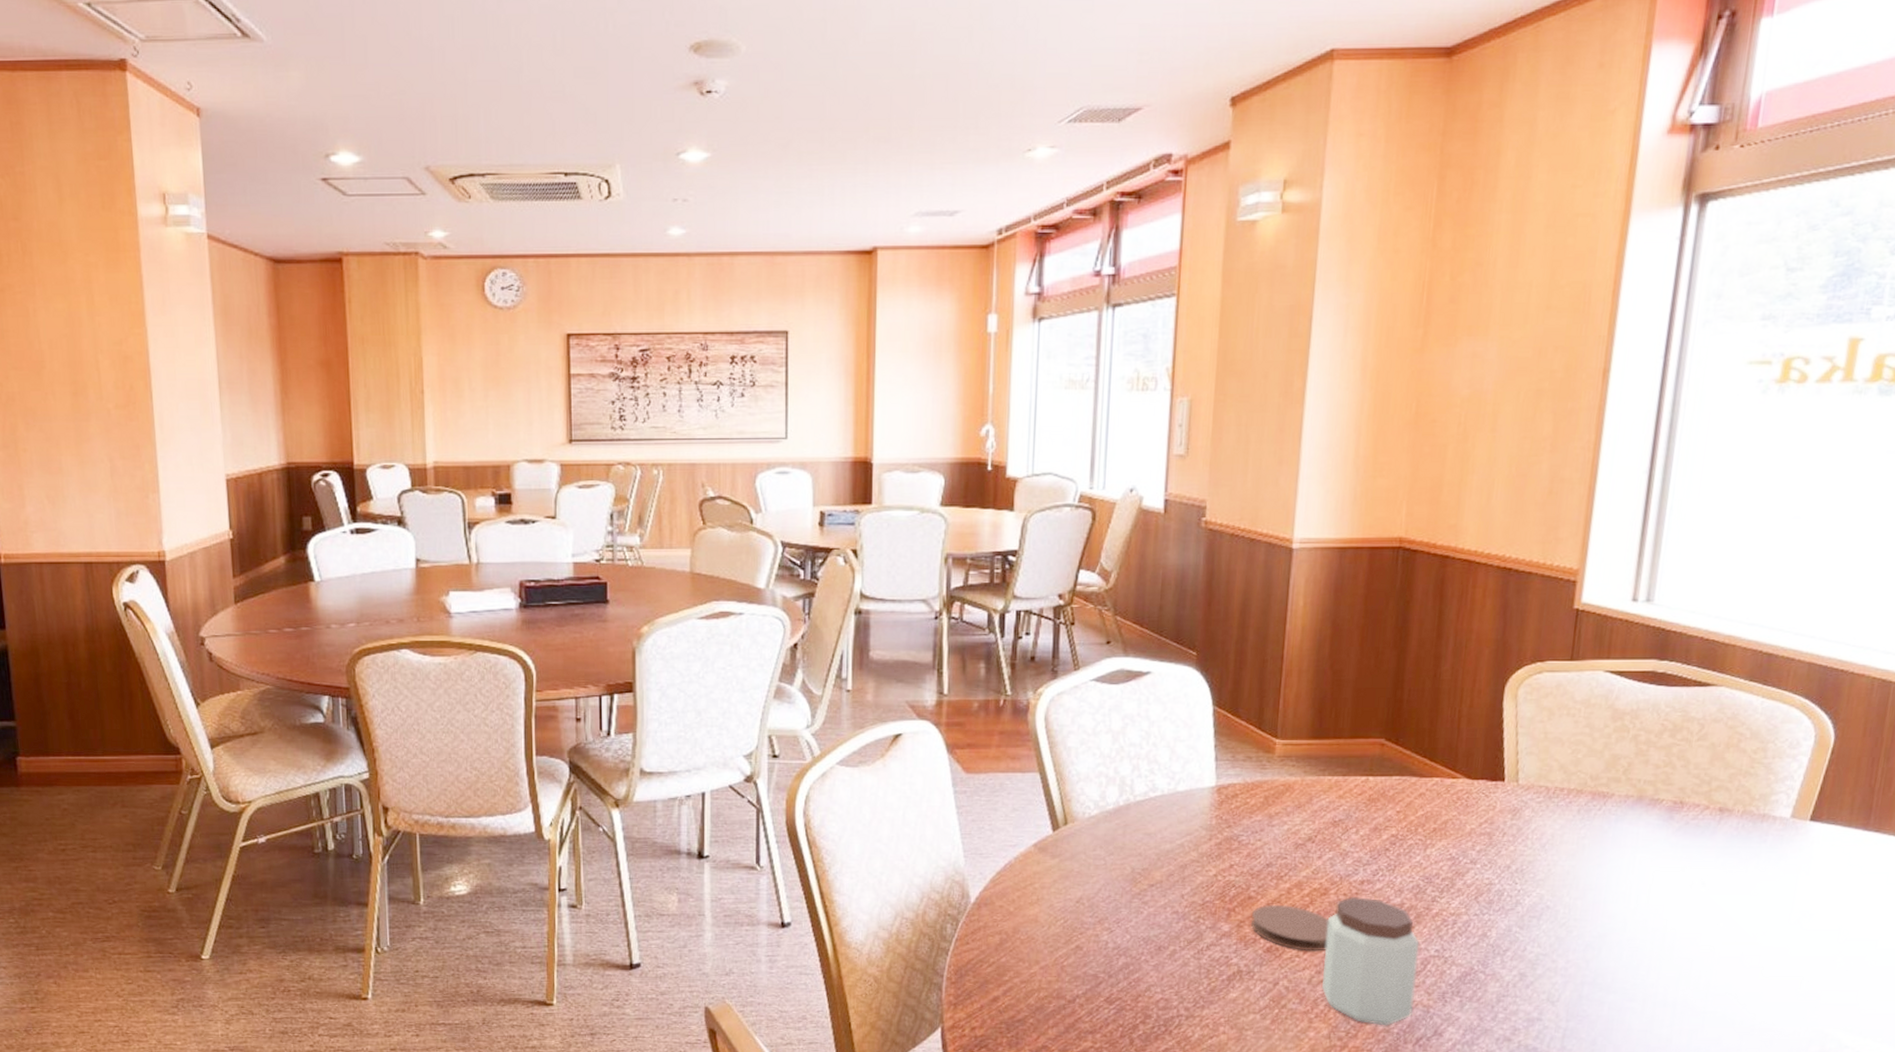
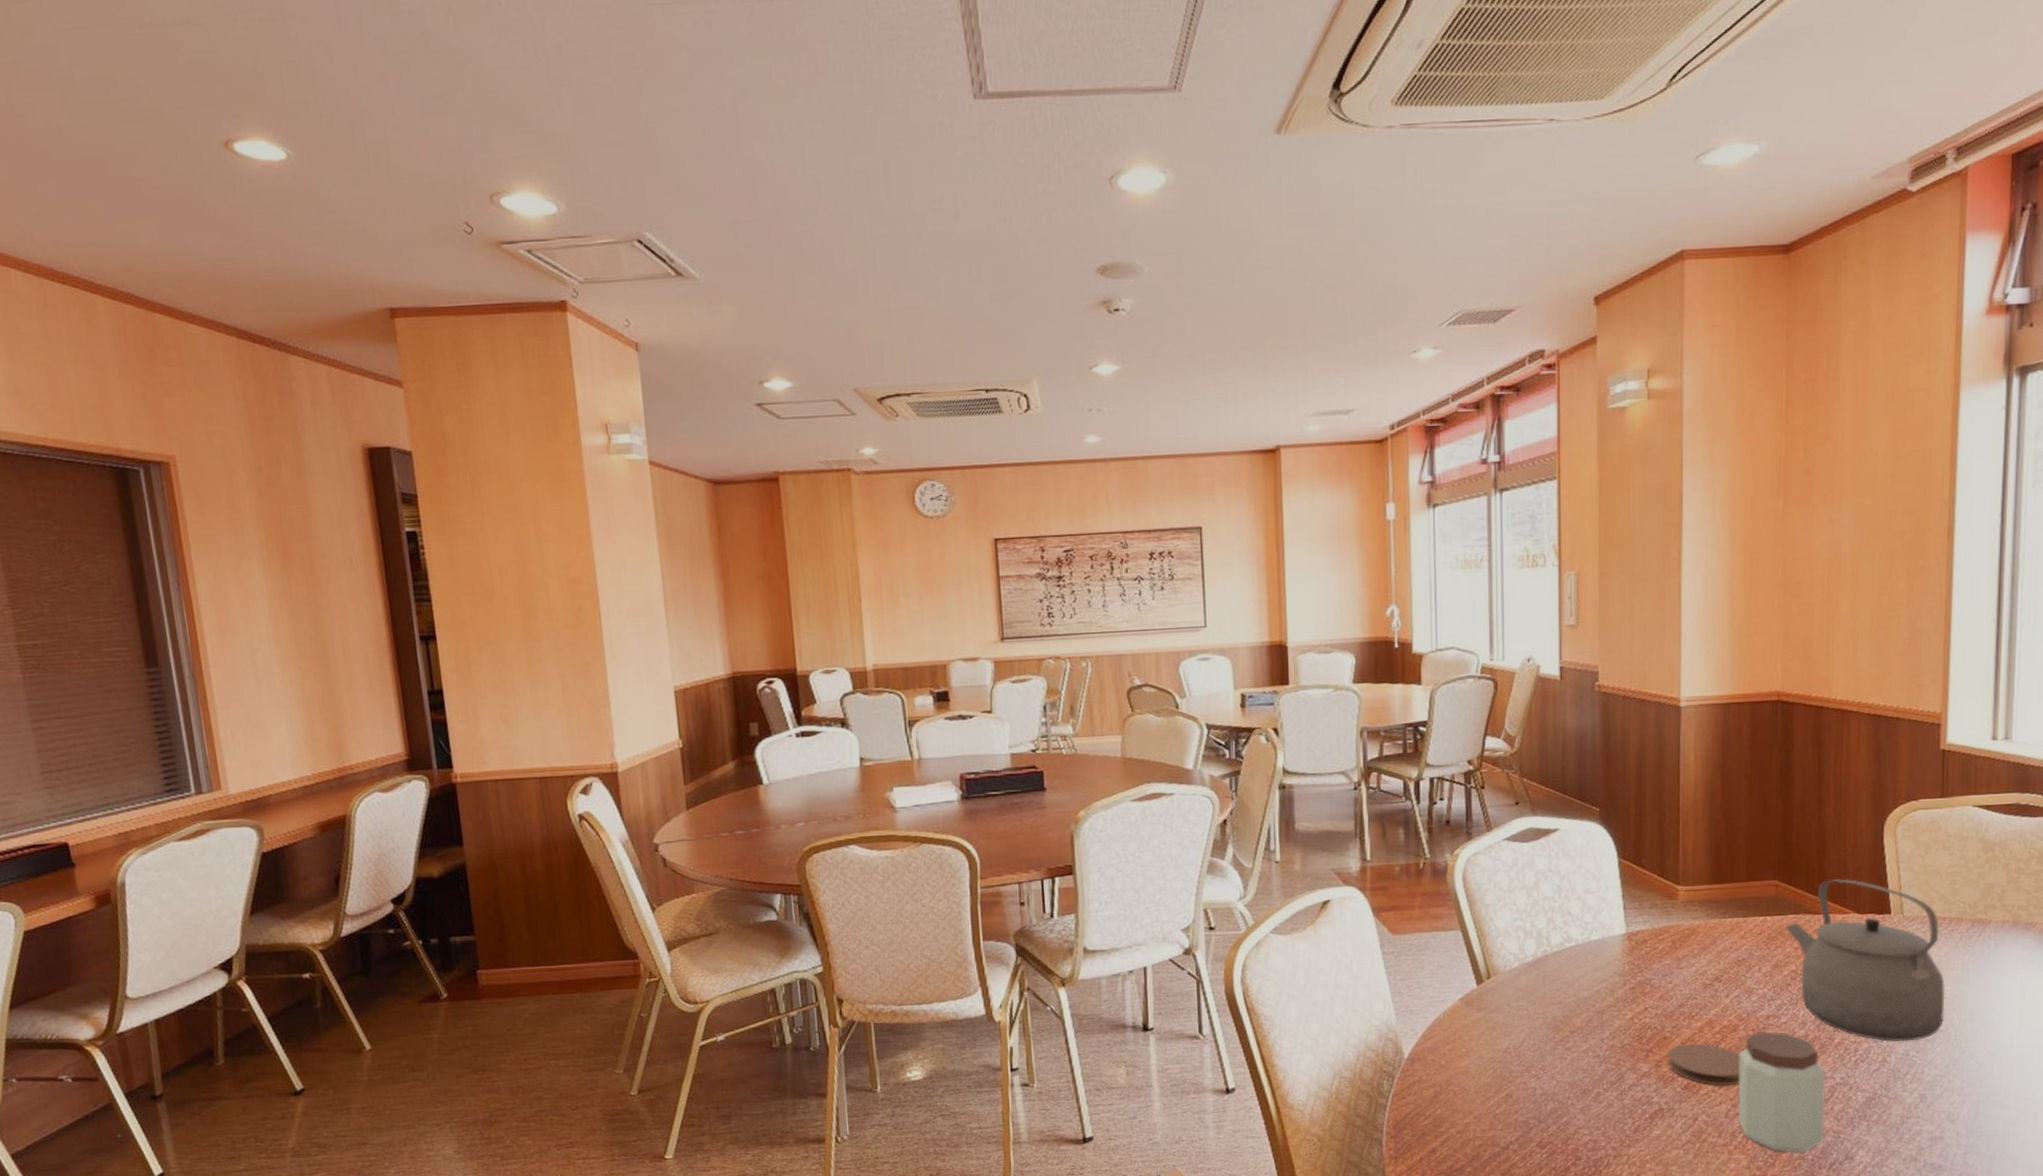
tea kettle: none [1388,741,1557,917] -> present [1785,879,1946,1042]

